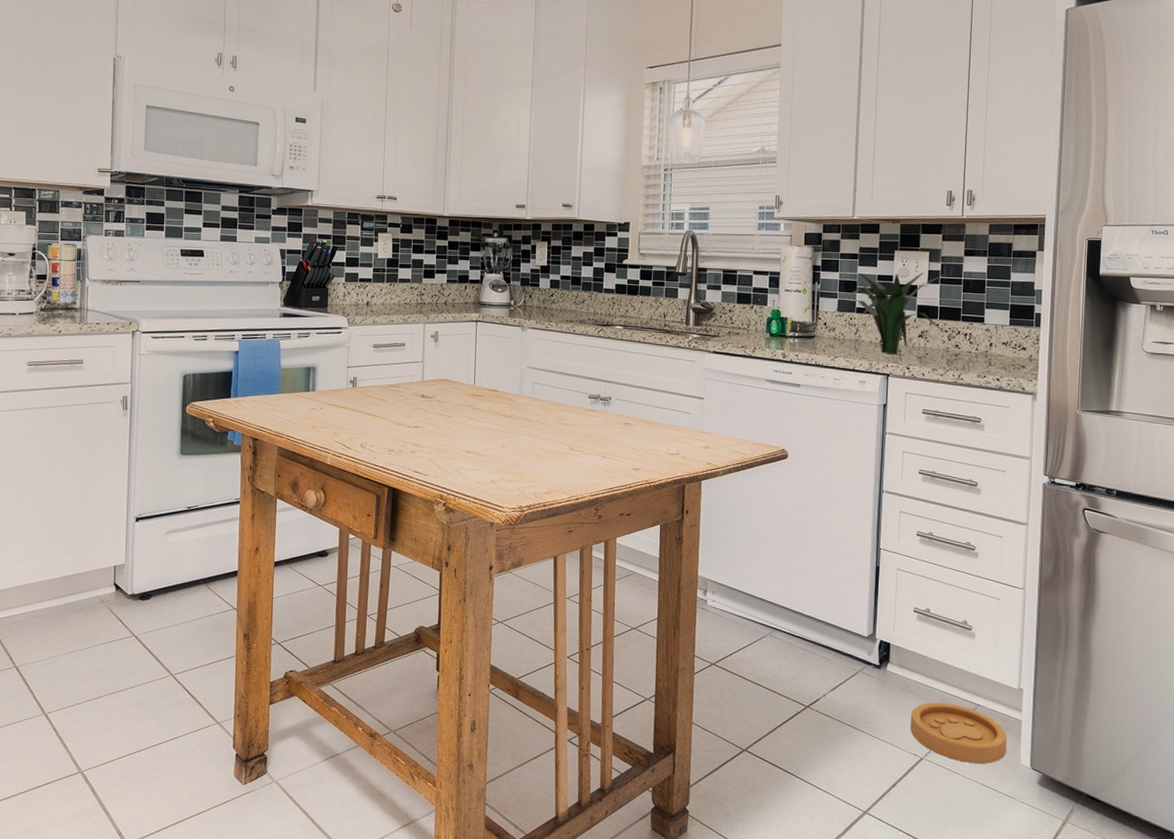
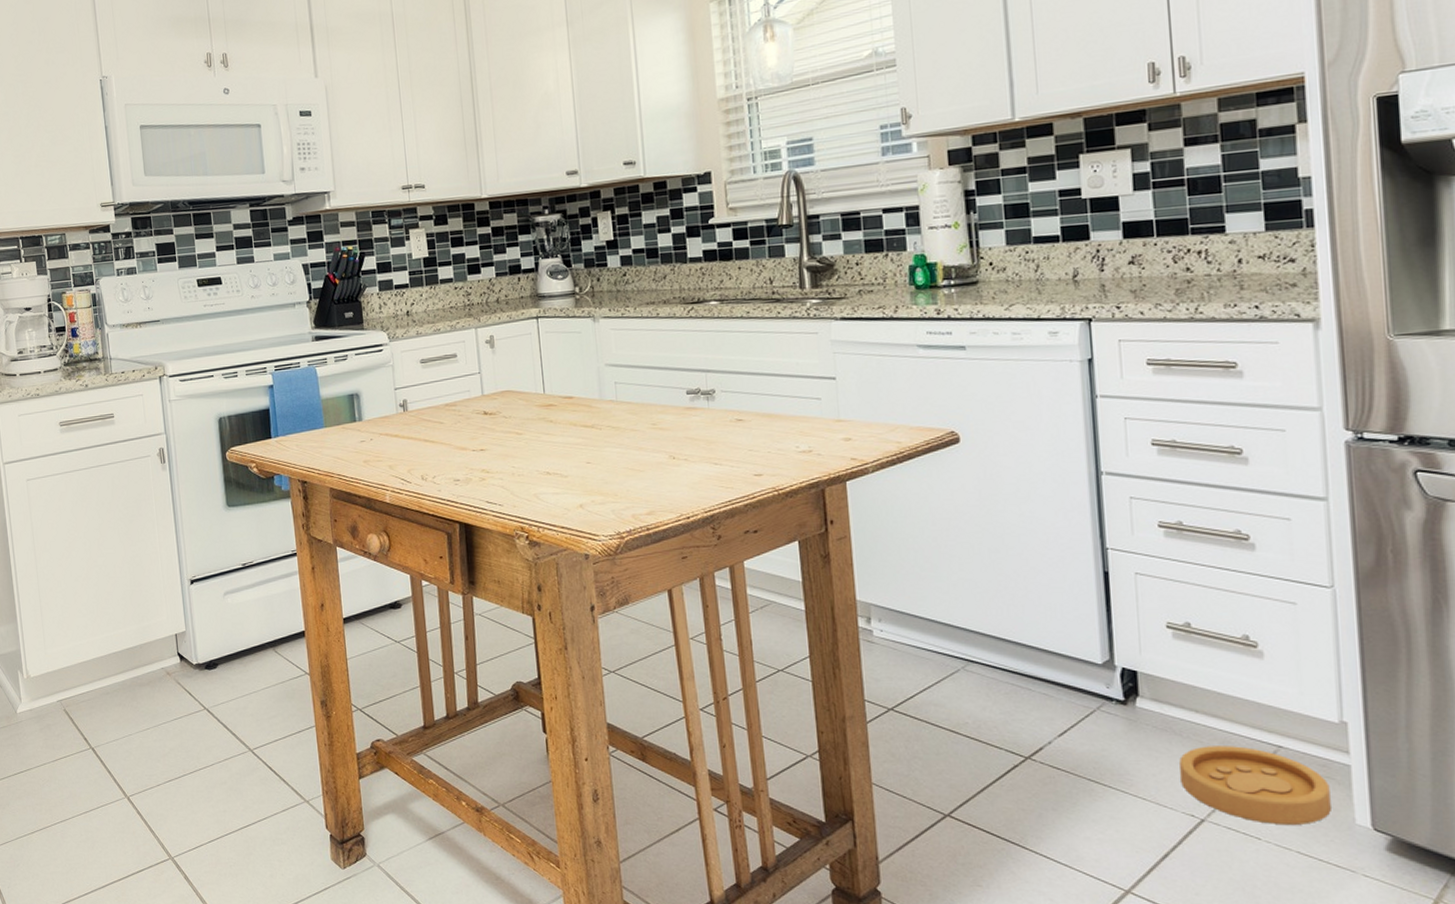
plant: present [830,271,945,354] -> none [996,175,1168,293]

